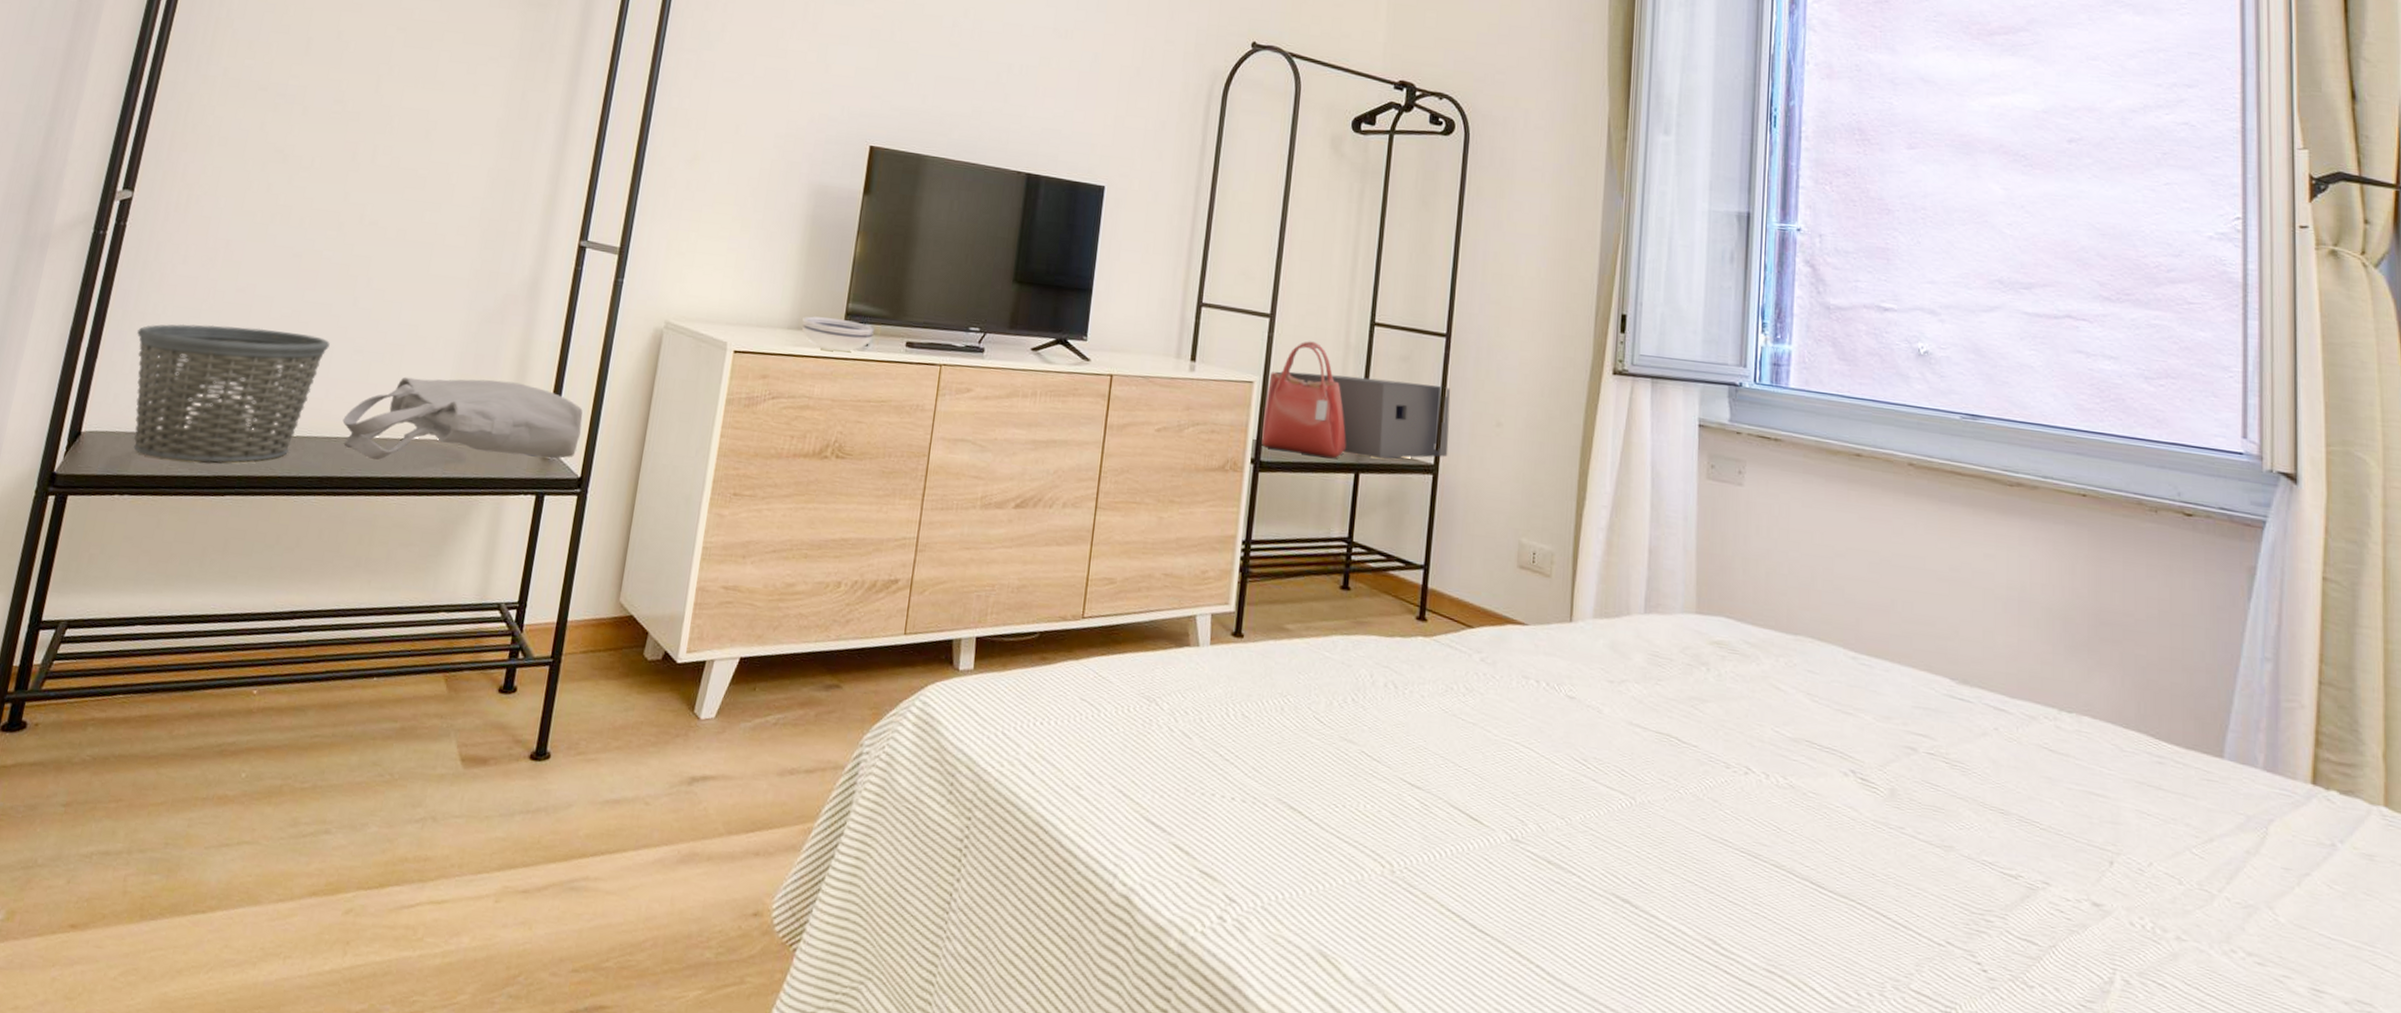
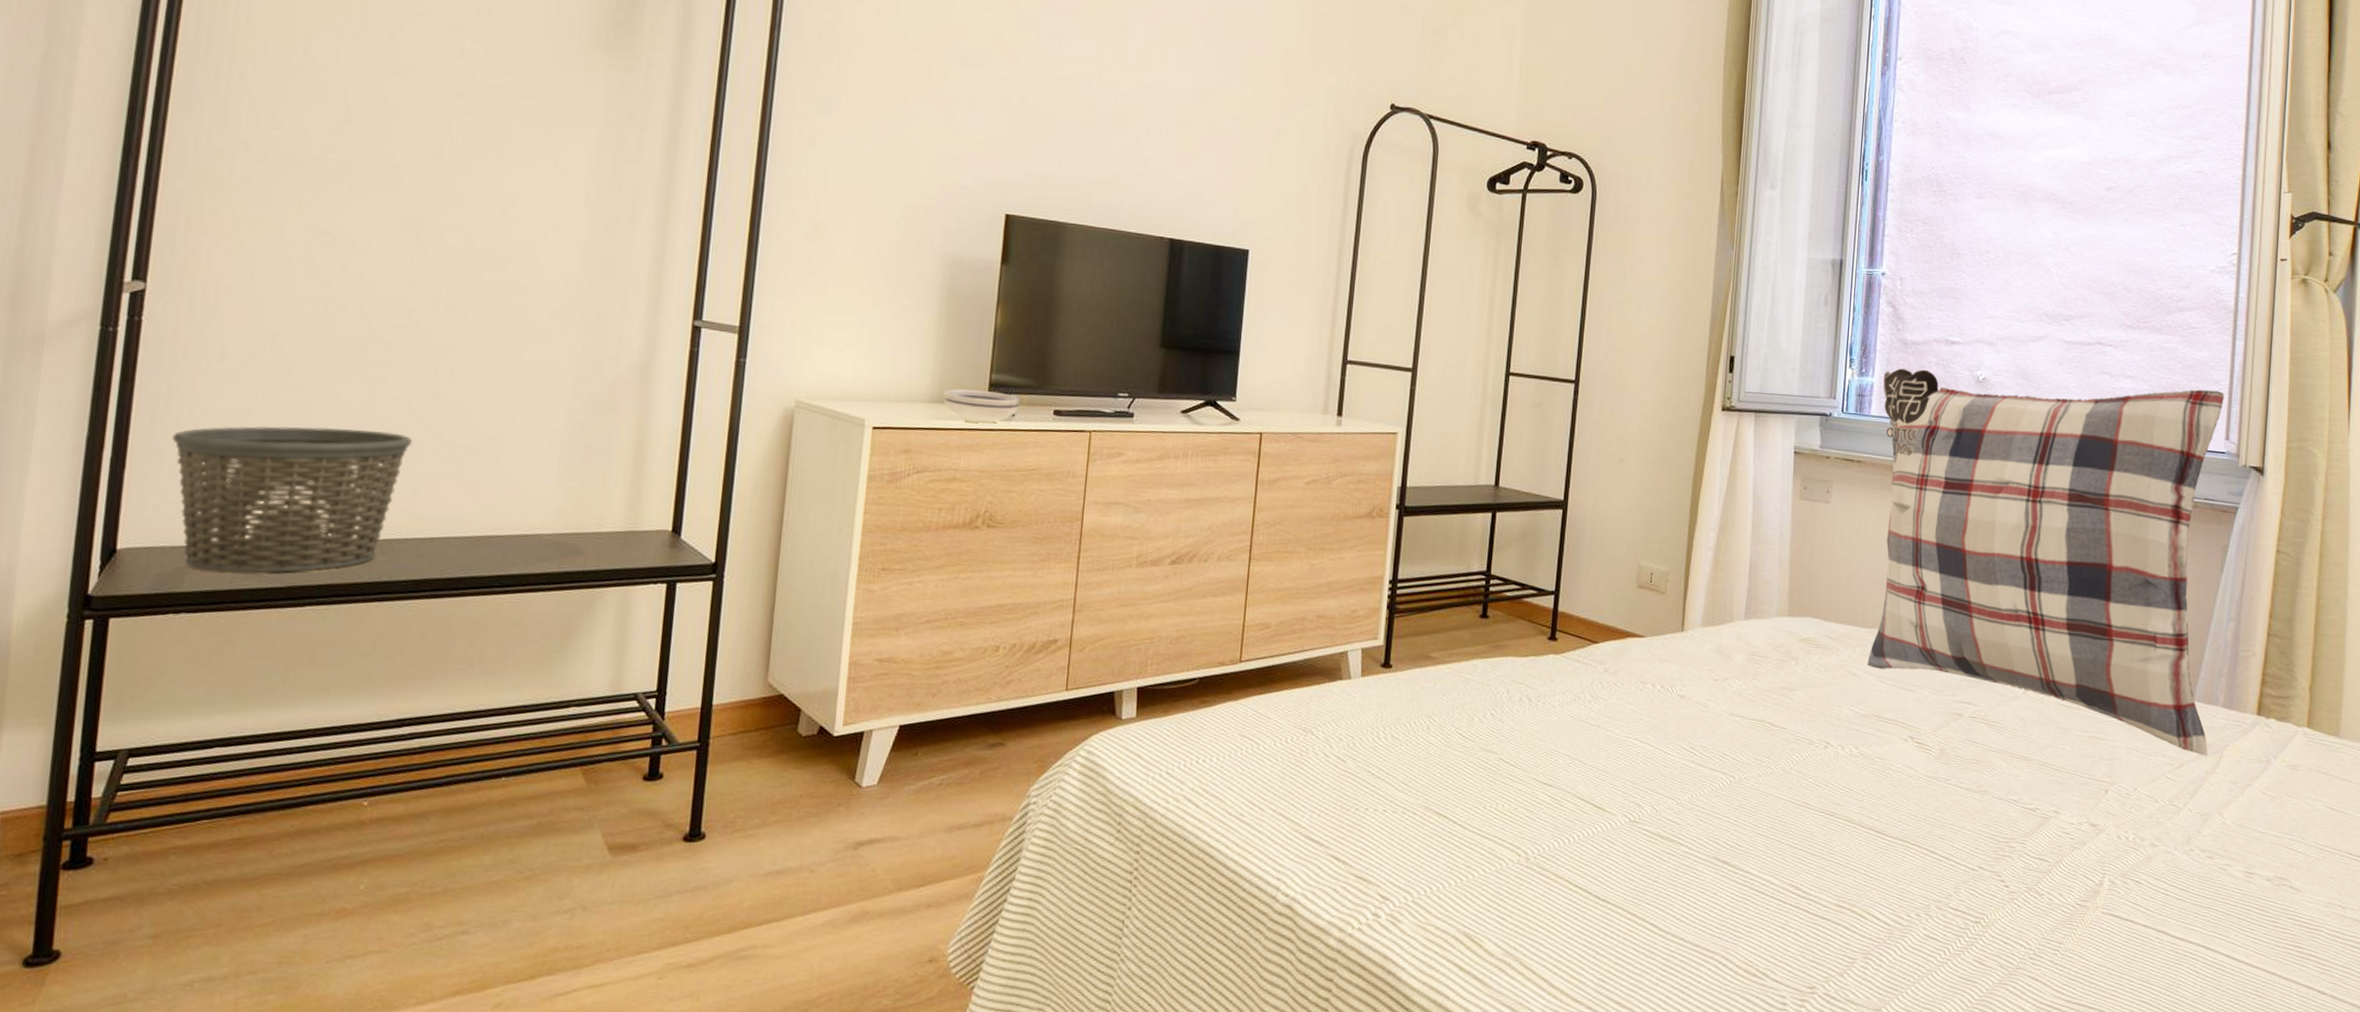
tote bag: present [342,376,583,461] -> none [436,469,712,559]
handbag: present [1262,341,1346,459] -> none [1406,392,1484,500]
storage box: present [1275,371,1451,459] -> none [1417,421,1579,497]
cushion: none [1794,336,2247,832] -> present [1867,368,2224,757]

